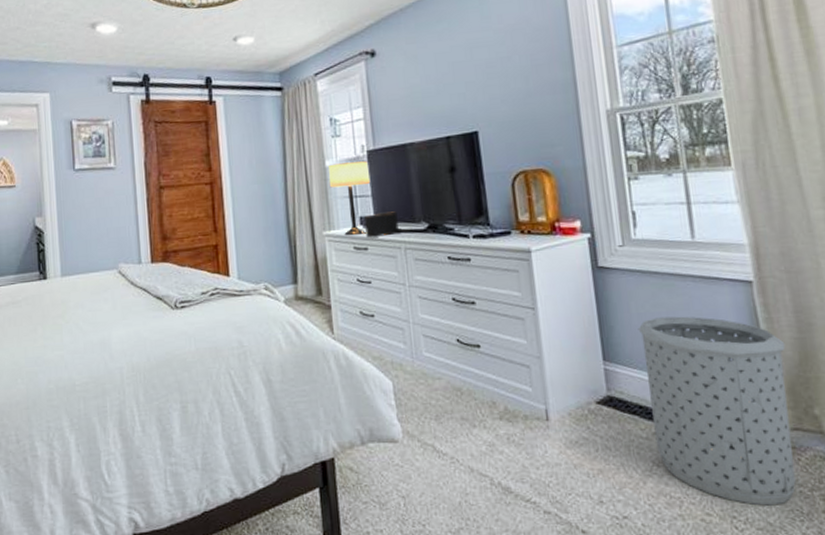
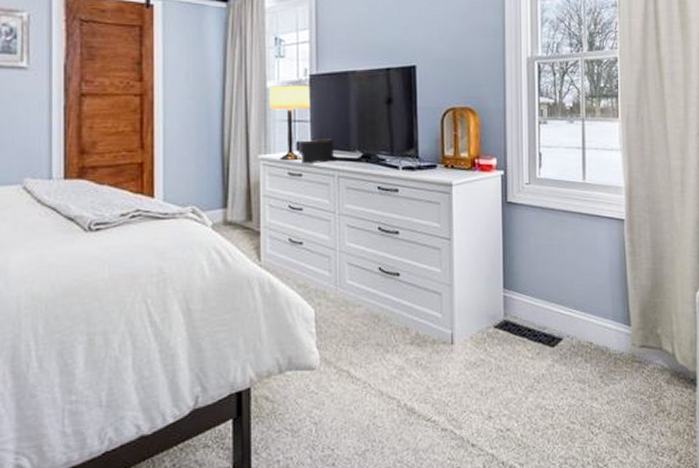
laundry basket: present [638,316,796,506] -> none [534,249,643,413]

